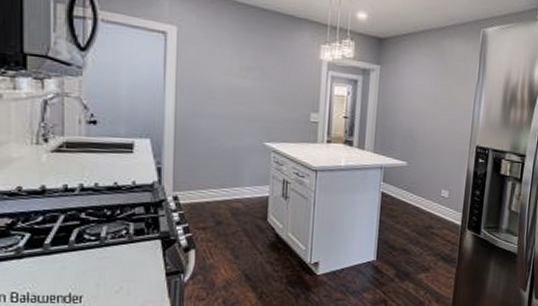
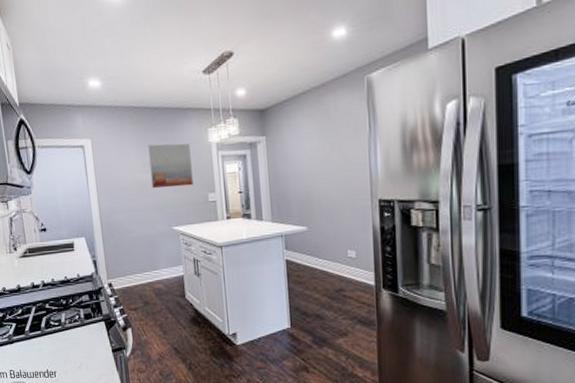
wall art: none [246,48,298,102] -> present [148,143,193,189]

